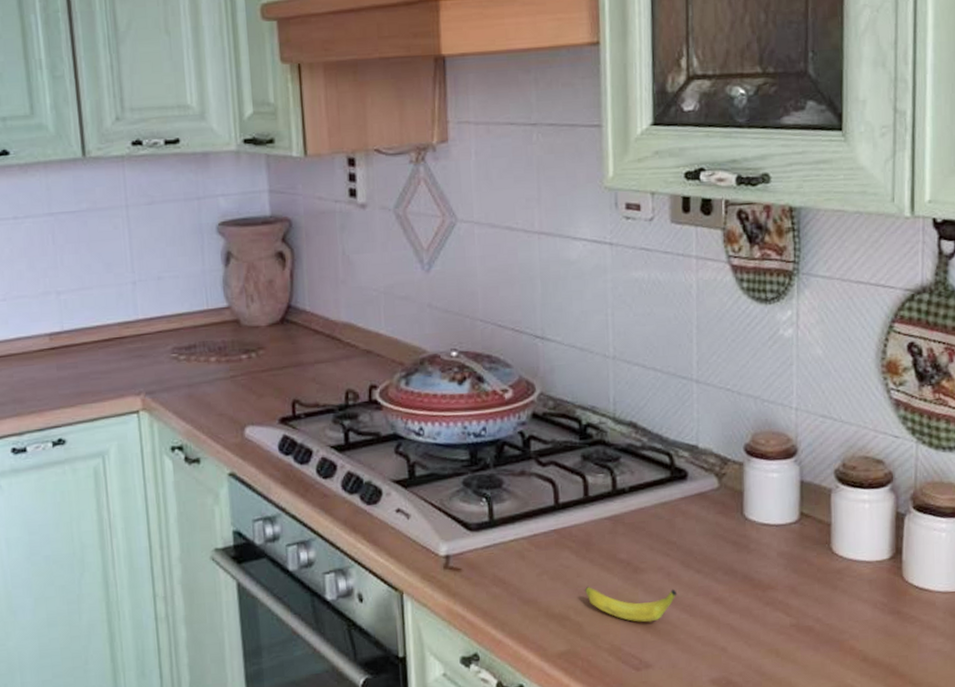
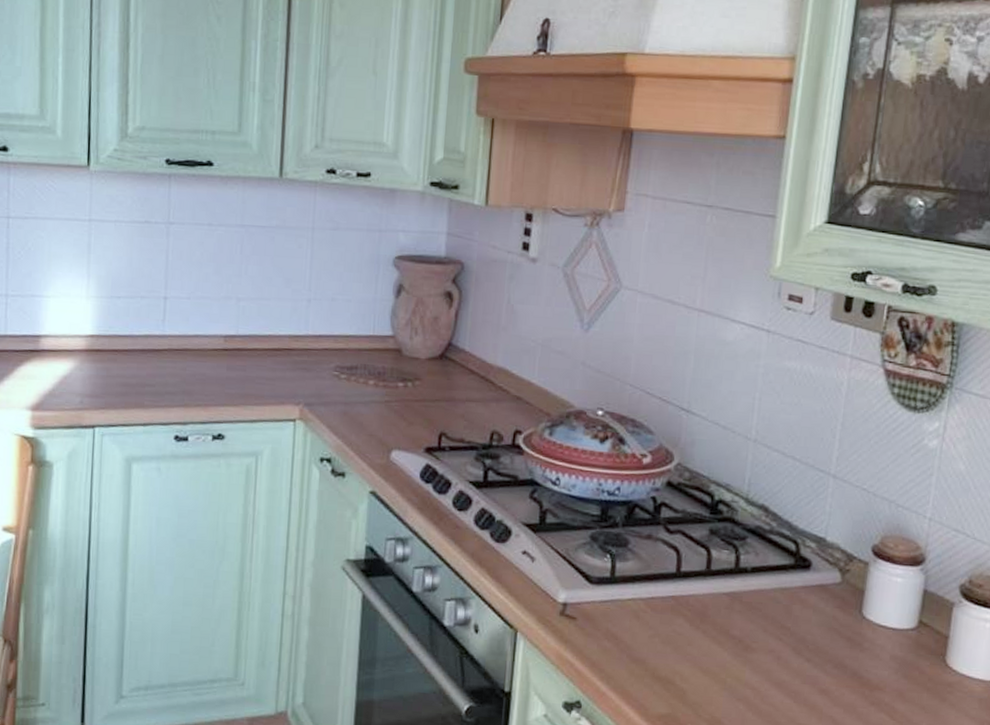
banana: present [584,585,677,623] -> none [693,655,785,701]

